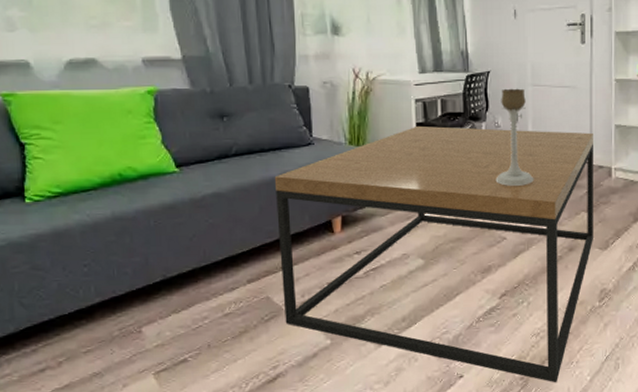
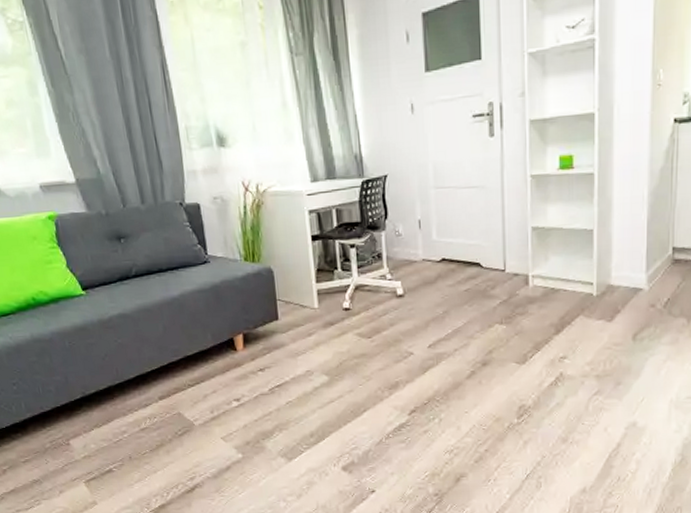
coffee table: present [274,125,593,383] -> none [174,237,509,500]
candle holder: present [495,88,534,187] -> none [399,192,441,299]

